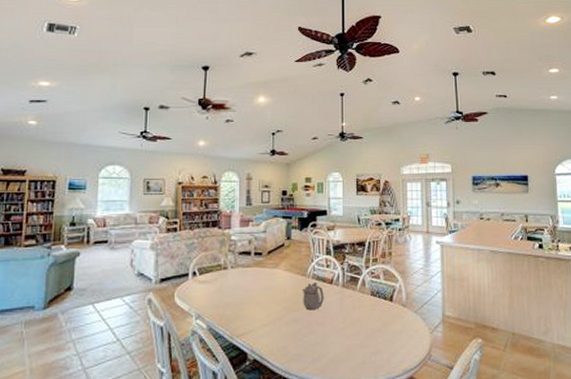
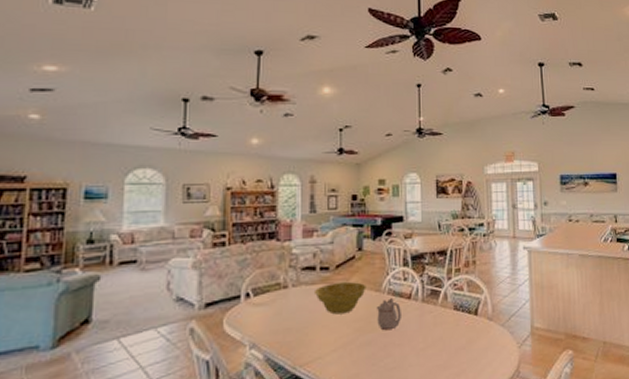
planter bowl: none [249,267,294,294] -> present [313,282,366,315]

